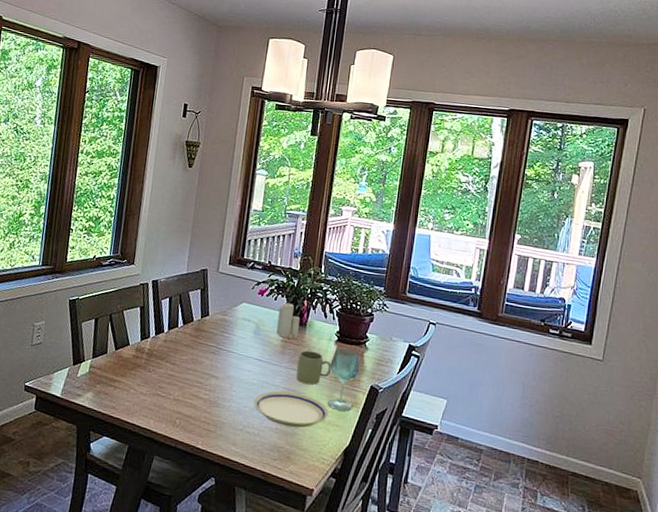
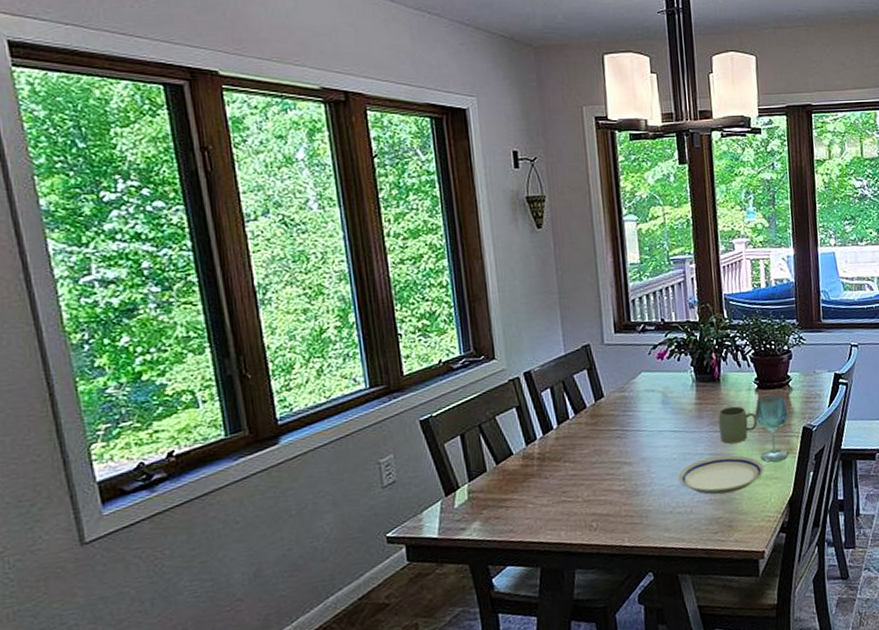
candle: present [276,301,300,339] -> none [685,358,713,401]

